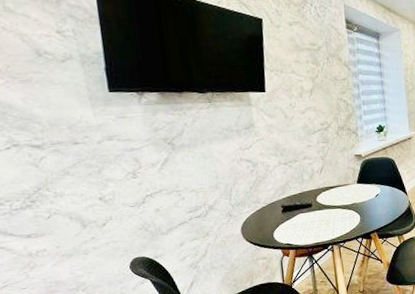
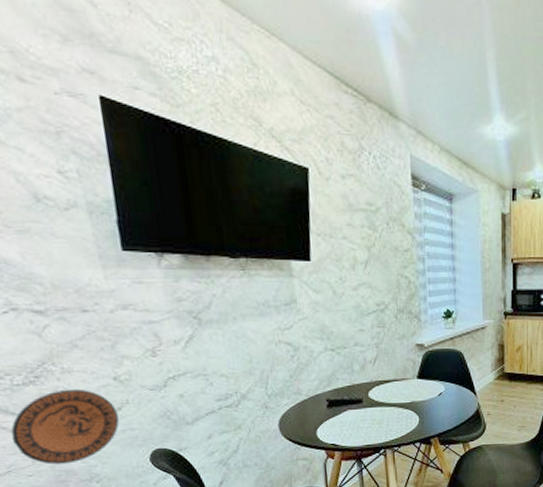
decorative plate: none [8,209,104,277] -> present [11,388,119,465]

